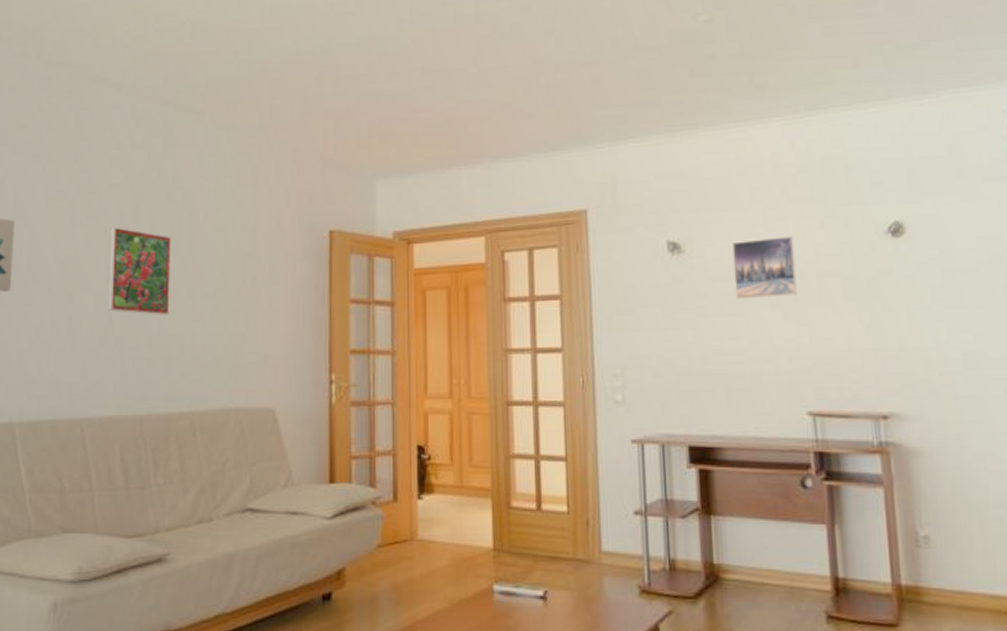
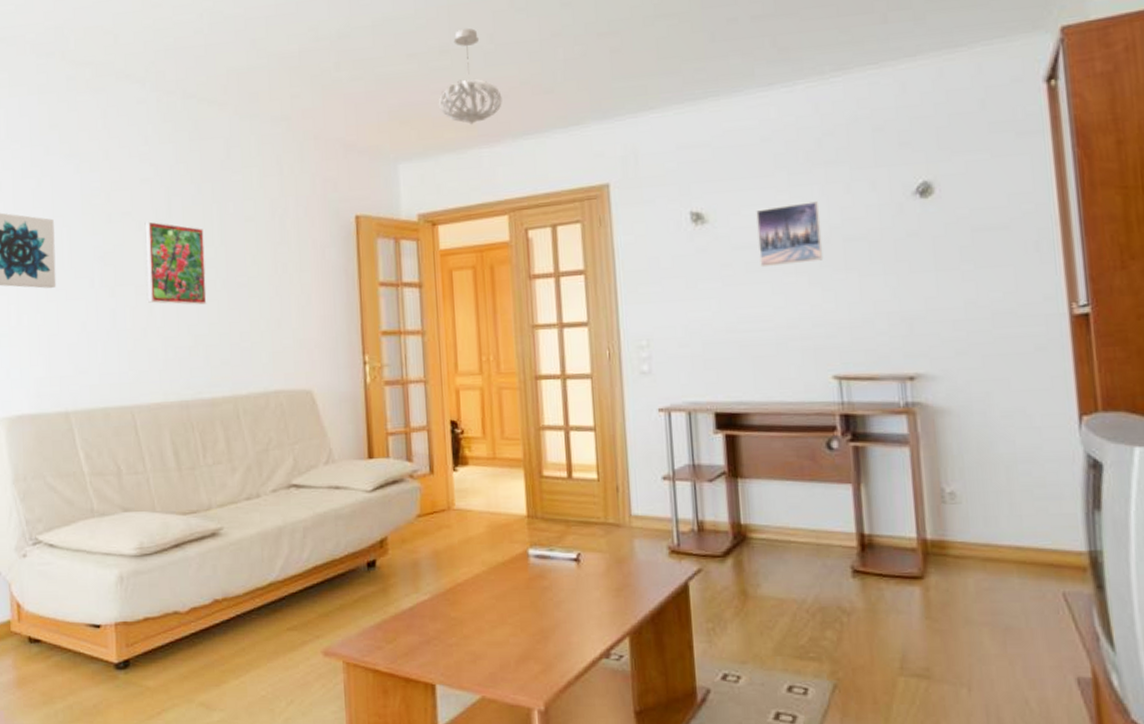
pendant light: none [419,50,483,145] -> present [438,28,502,125]

